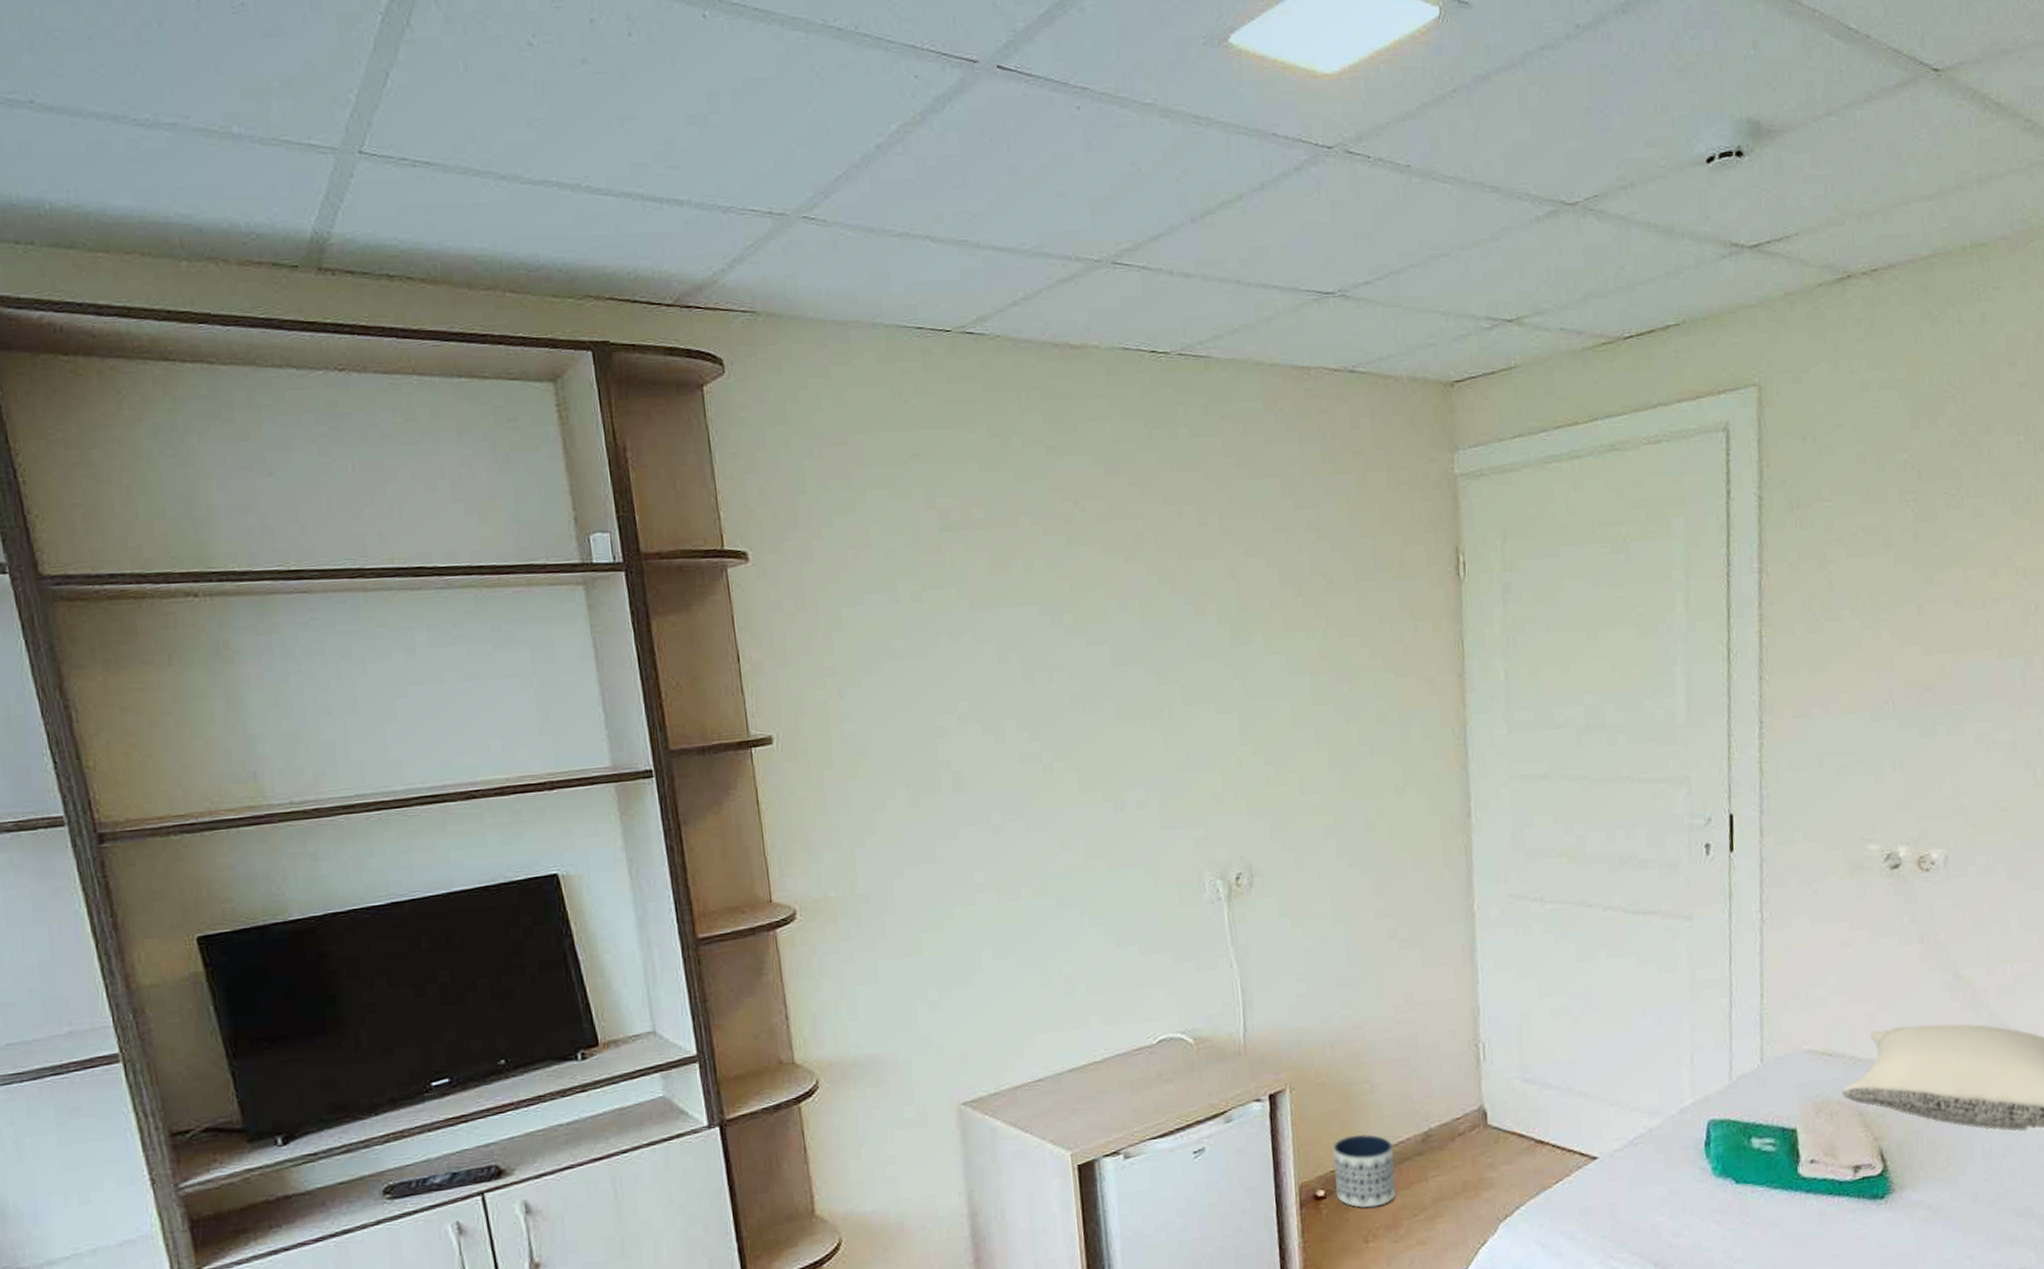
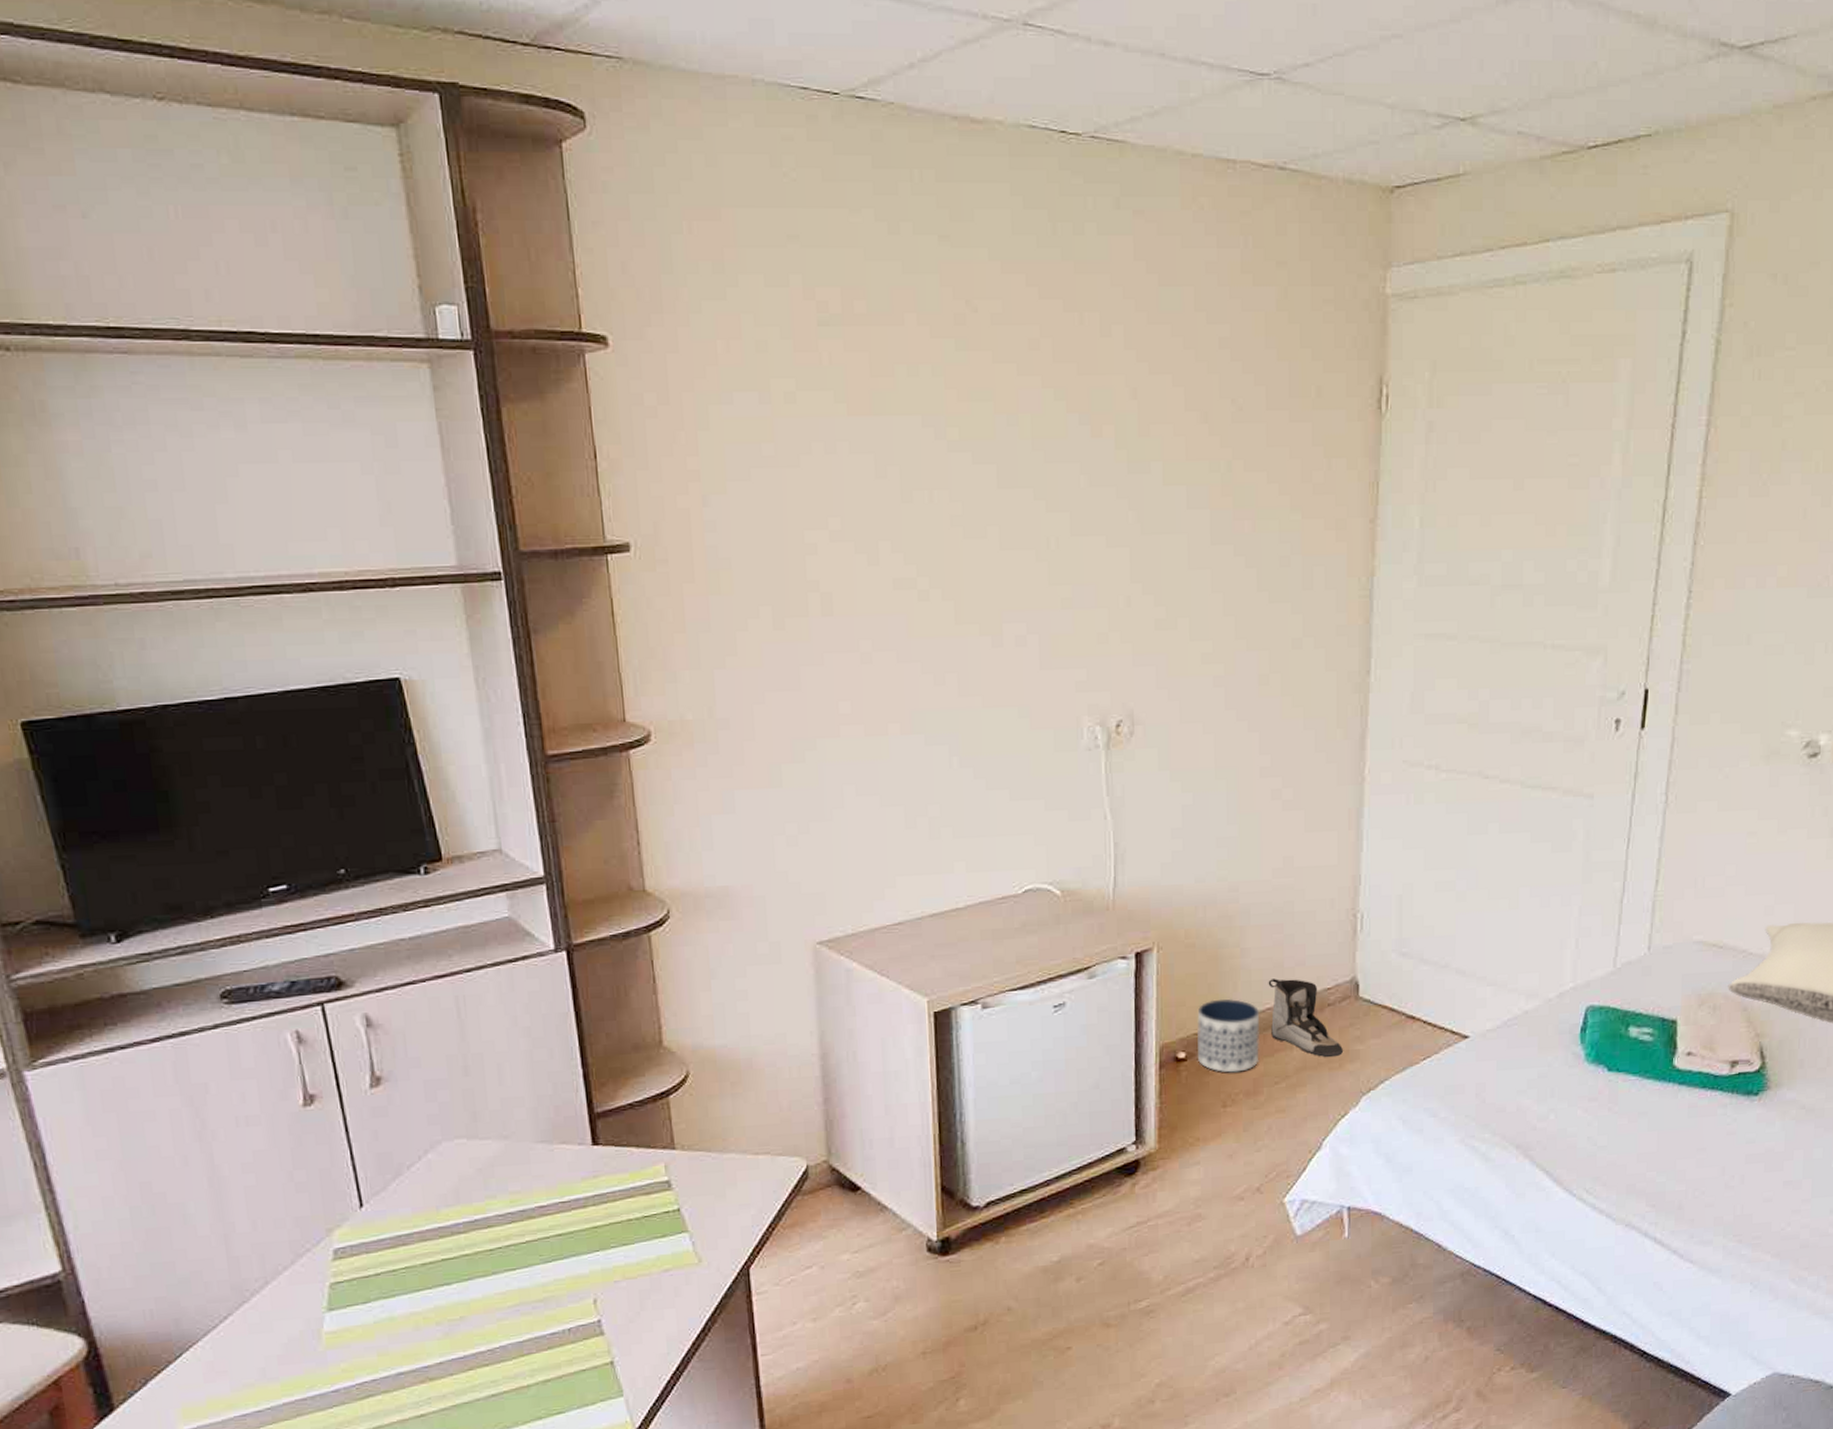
shoe: none [1399,1111,1478,1187] -> present [1268,979,1344,1058]

